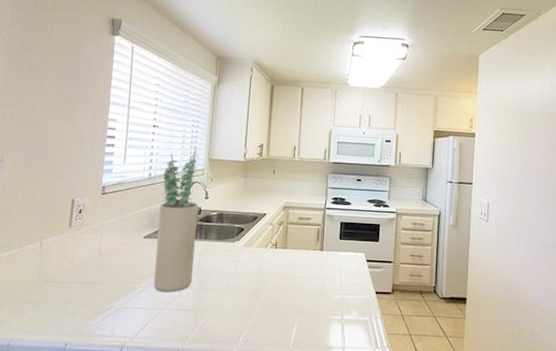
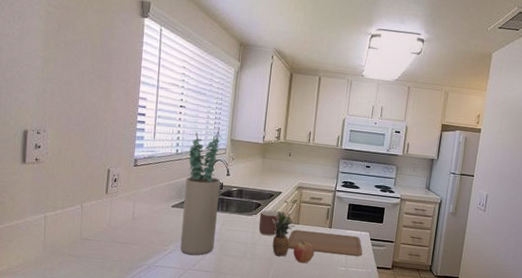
mug: none [241,235,266,264] -> present [258,210,280,236]
fruit: none [257,234,284,287] -> present [272,211,296,257]
chopping board: none [275,255,359,281] -> present [287,229,363,256]
fruit: none [281,266,306,294] -> present [293,240,315,264]

